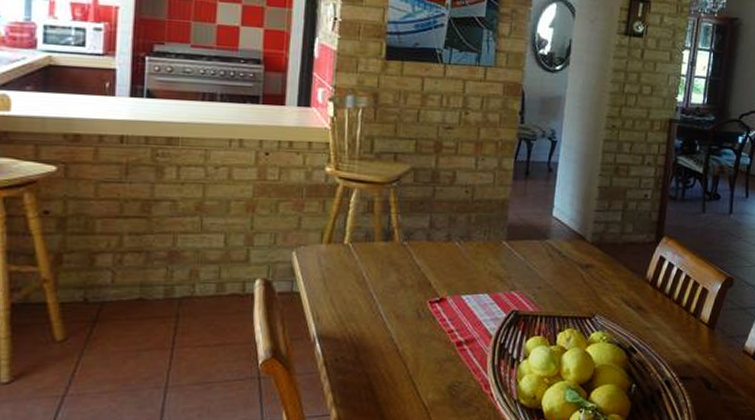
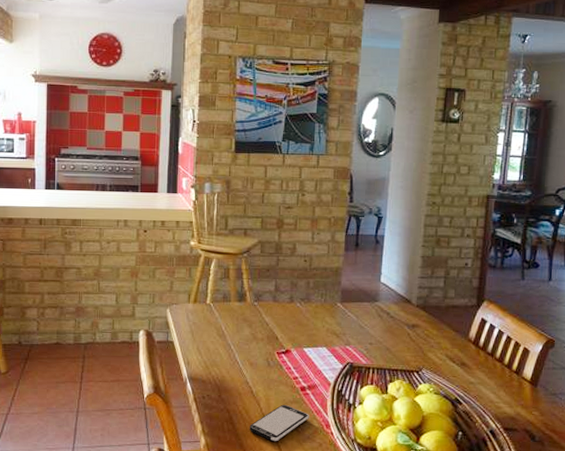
smartphone: none [393,363,466,409] -> present [249,404,309,442]

